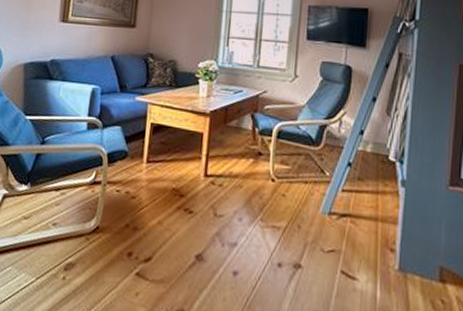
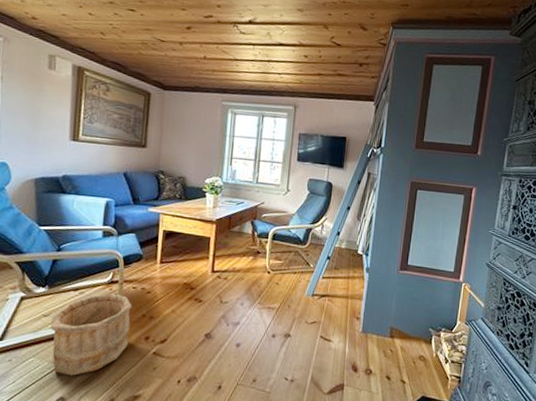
wooden bucket: none [30,196,115,293] -> present [51,293,132,376]

